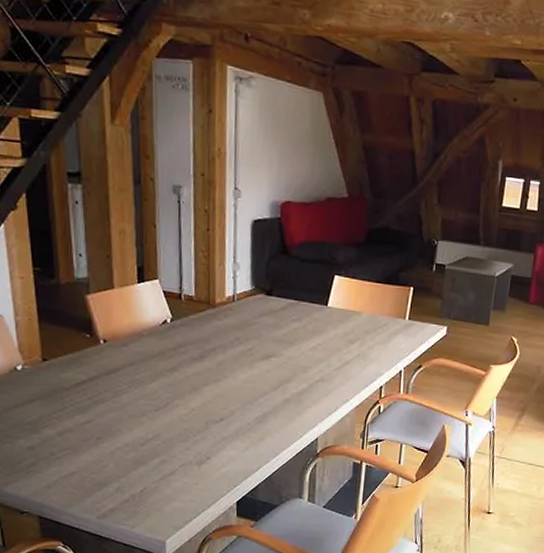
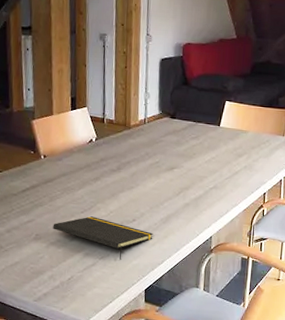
notepad: none [118,415,246,467] -> present [53,216,153,260]

